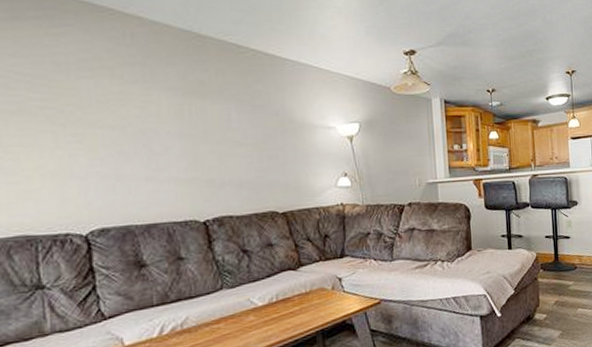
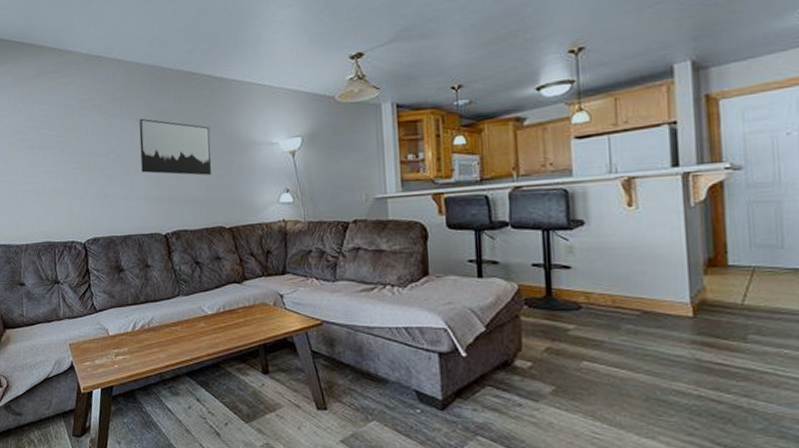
wall art: none [168,89,262,157] -> present [138,118,211,176]

